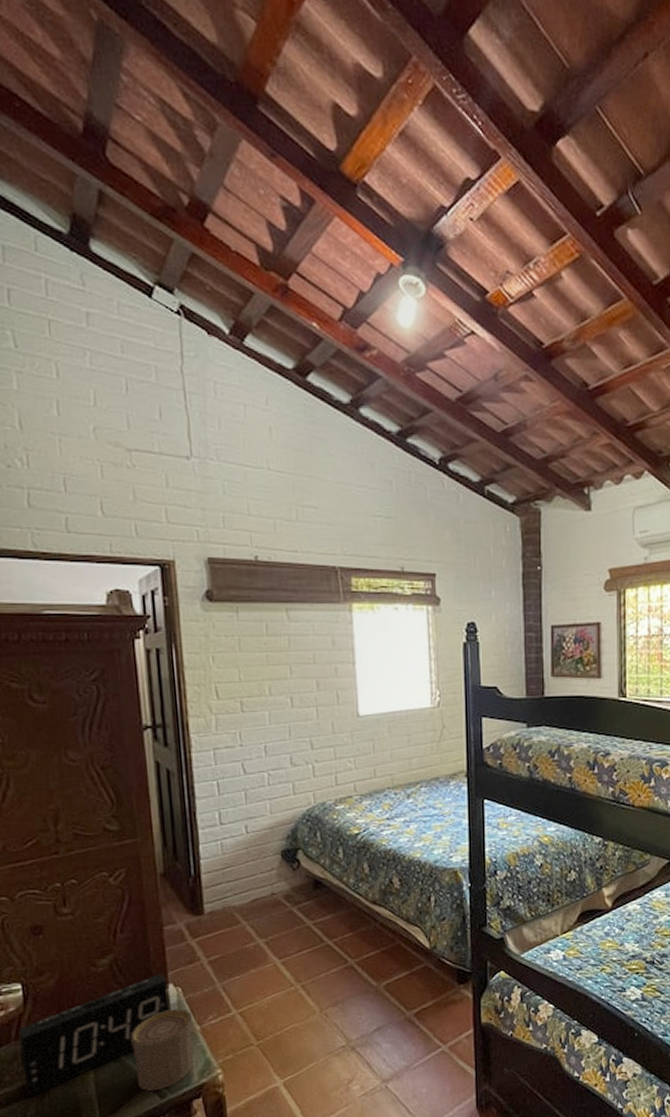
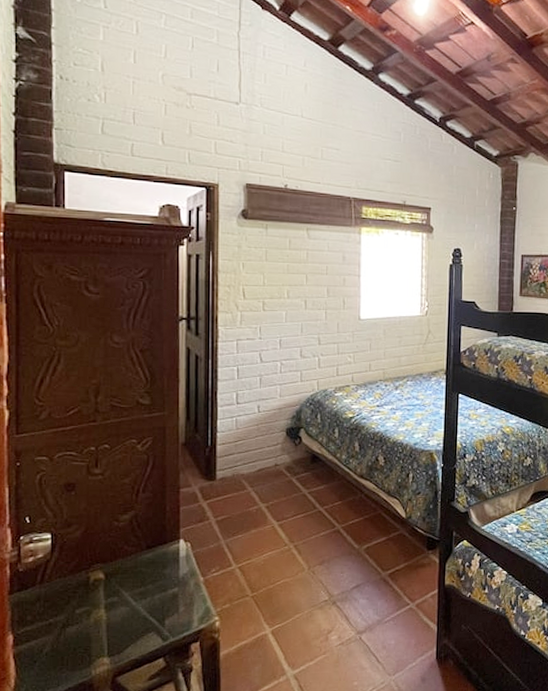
alarm clock: present [18,974,170,1098] -> none [44,530,179,636]
cup: present [130,1009,194,1092] -> none [141,561,197,634]

